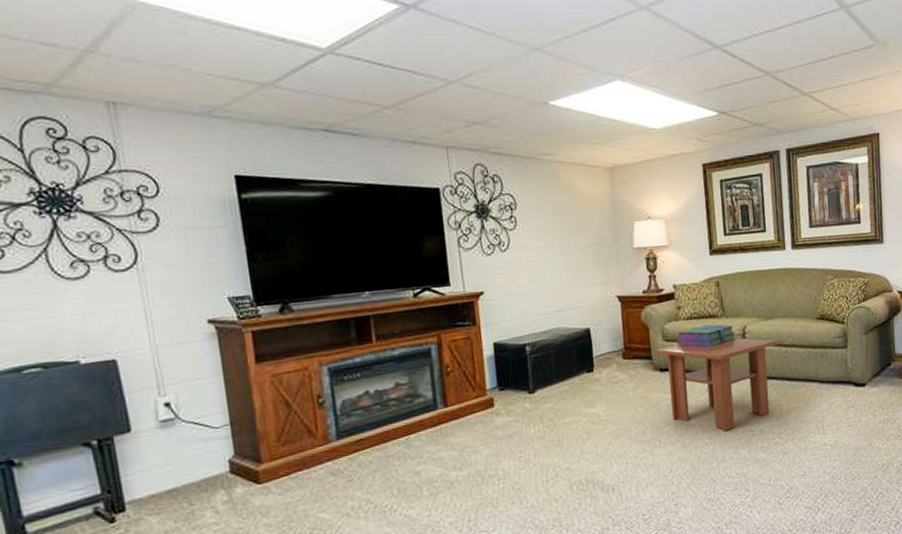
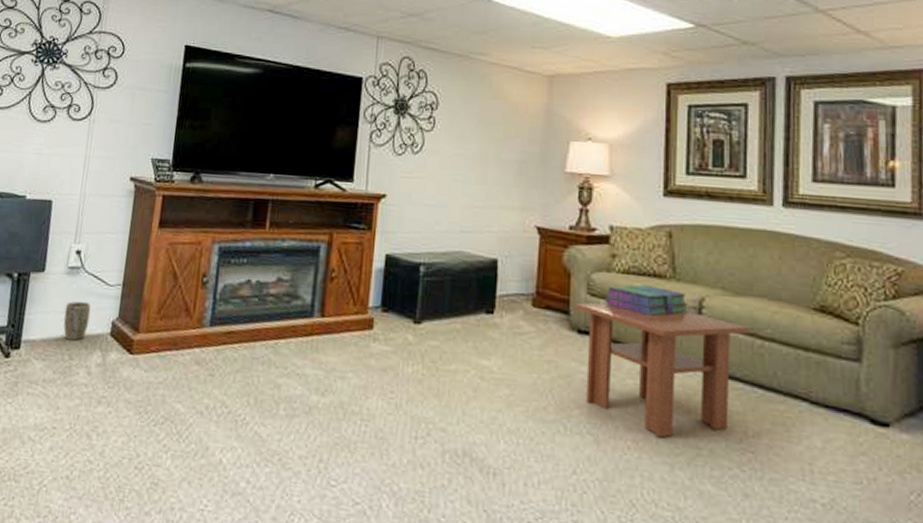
plant pot: none [168,449,203,489] -> present [63,301,91,341]

